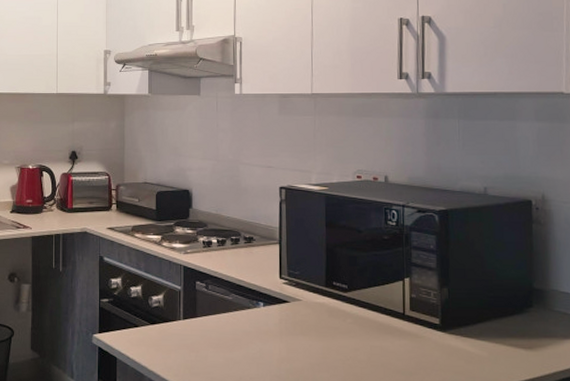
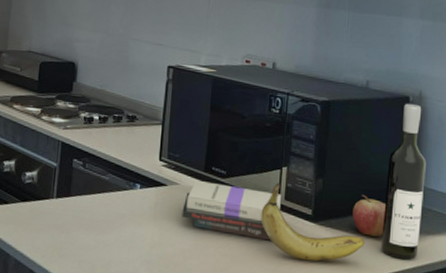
books: none [307,295,408,352] -> present [182,180,282,241]
fruit: none [387,294,499,370] -> present [261,182,365,262]
fruit: none [482,301,517,343] -> present [352,194,386,237]
bottle: none [515,207,557,365] -> present [380,103,426,260]

